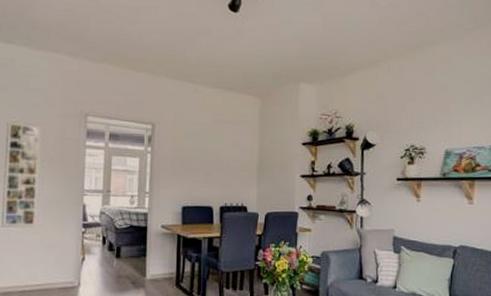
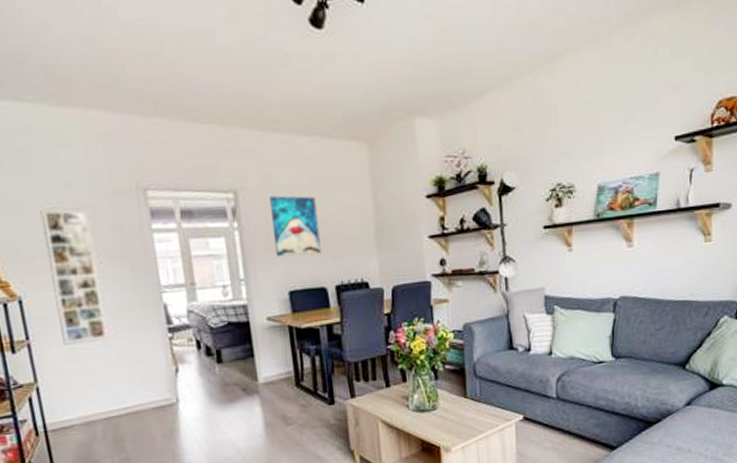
wall art: none [177,131,214,179] -> present [268,195,321,257]

